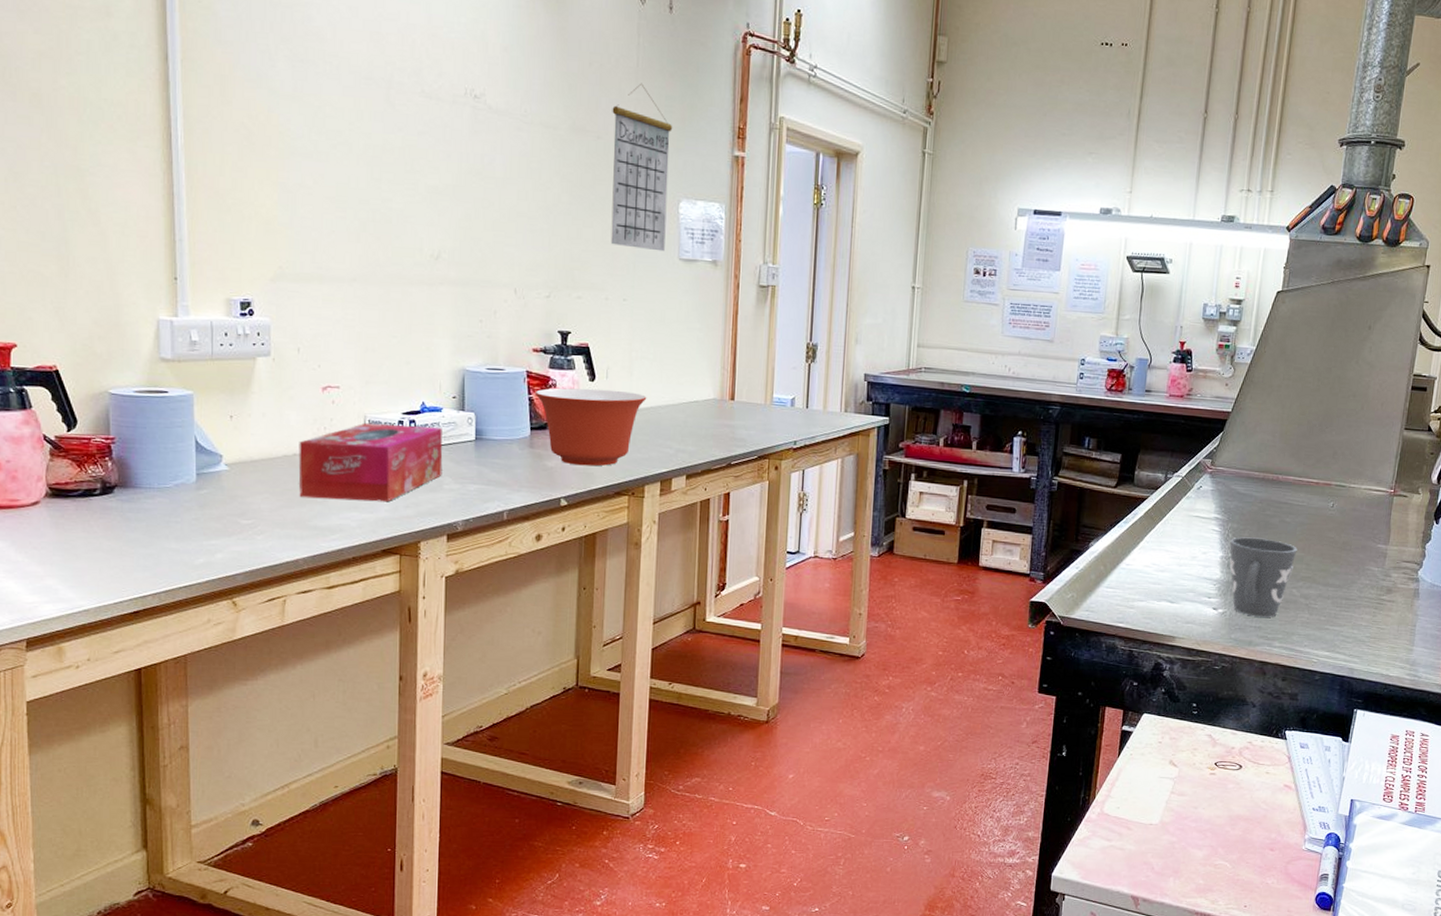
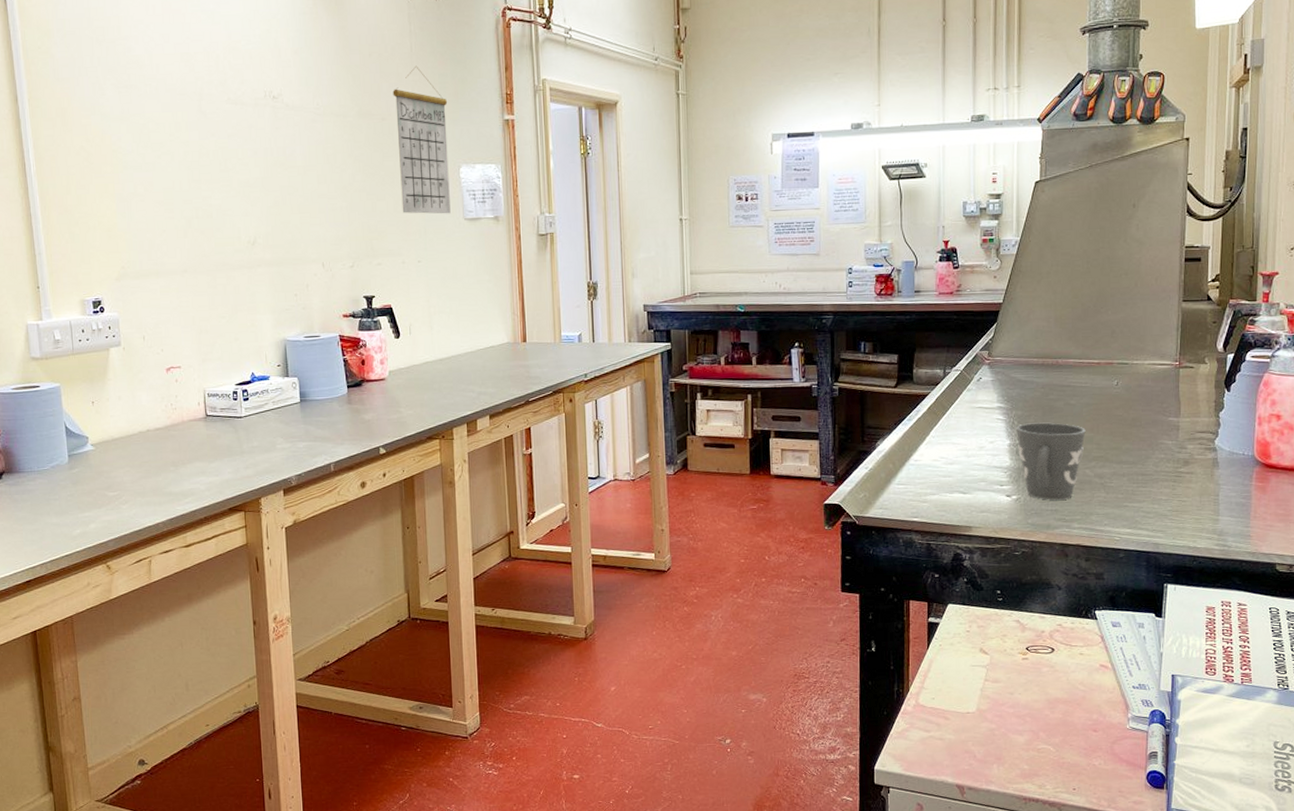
tissue box: present [298,422,443,502] -> none [151,393,275,468]
mixing bowl: present [534,388,647,467] -> none [348,344,448,416]

